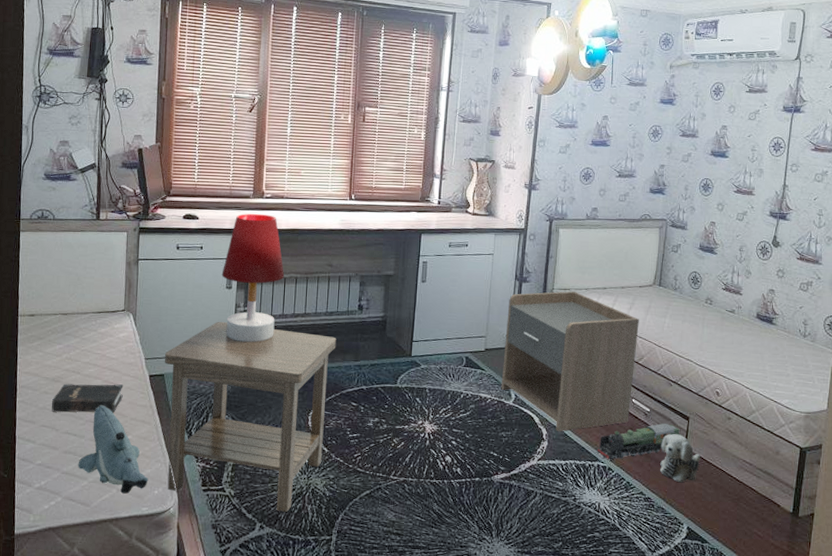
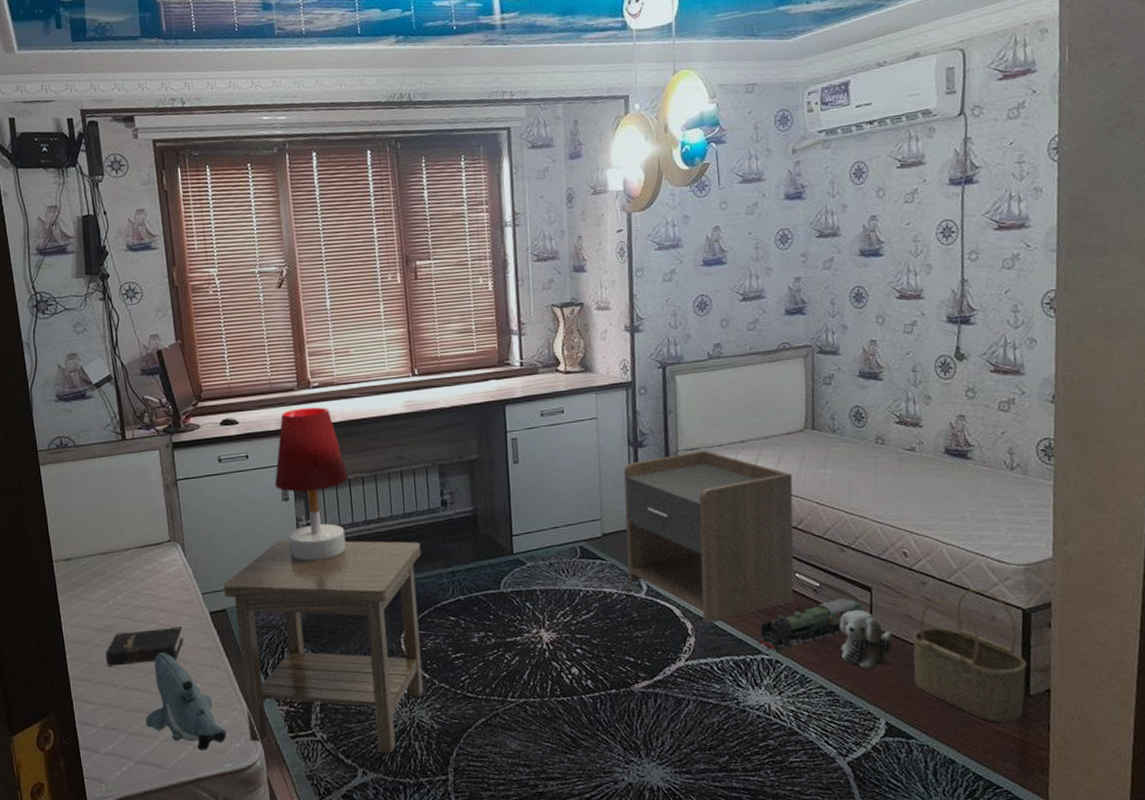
wicker basket: none [713,427,799,536] -> present [912,588,1027,722]

